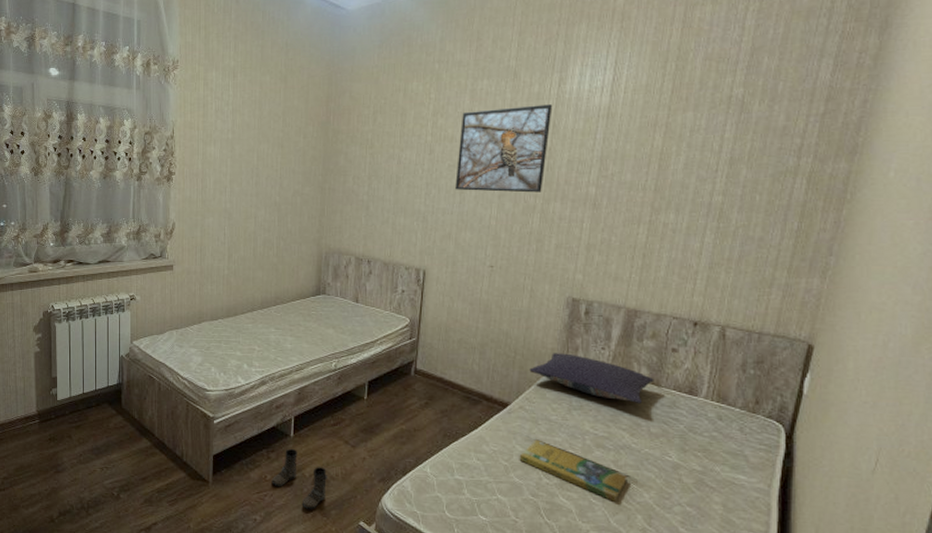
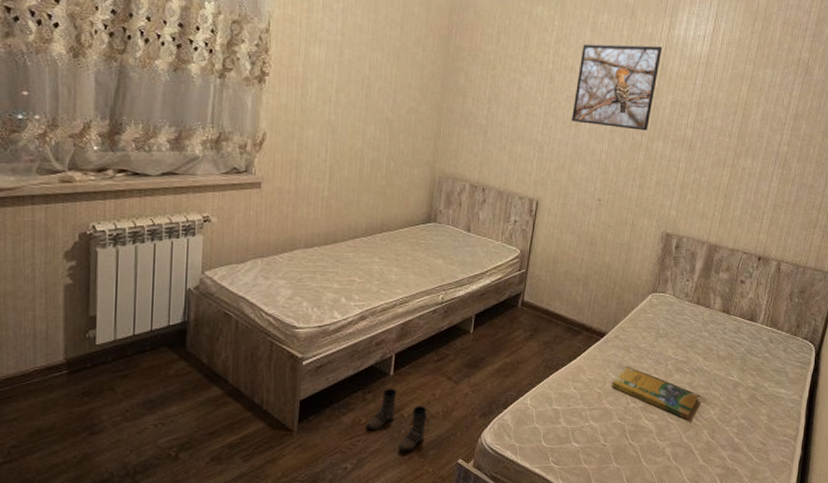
pillow: present [529,353,654,405] -> none [626,284,725,331]

